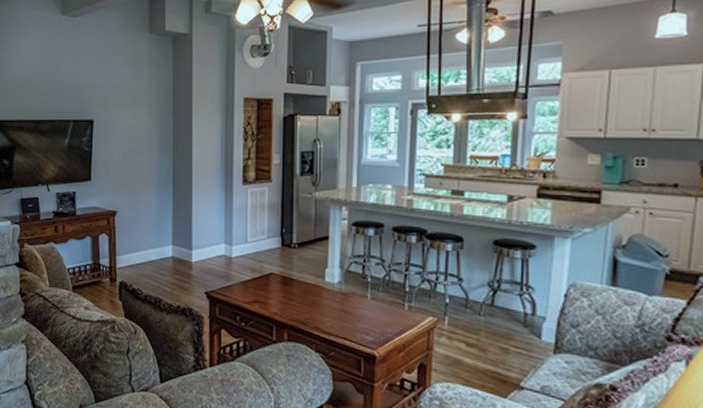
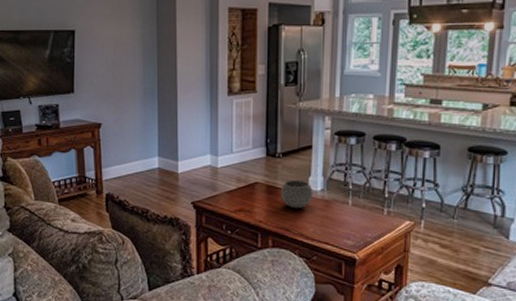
bowl: none [296,271,330,302] -> present [280,179,313,209]

